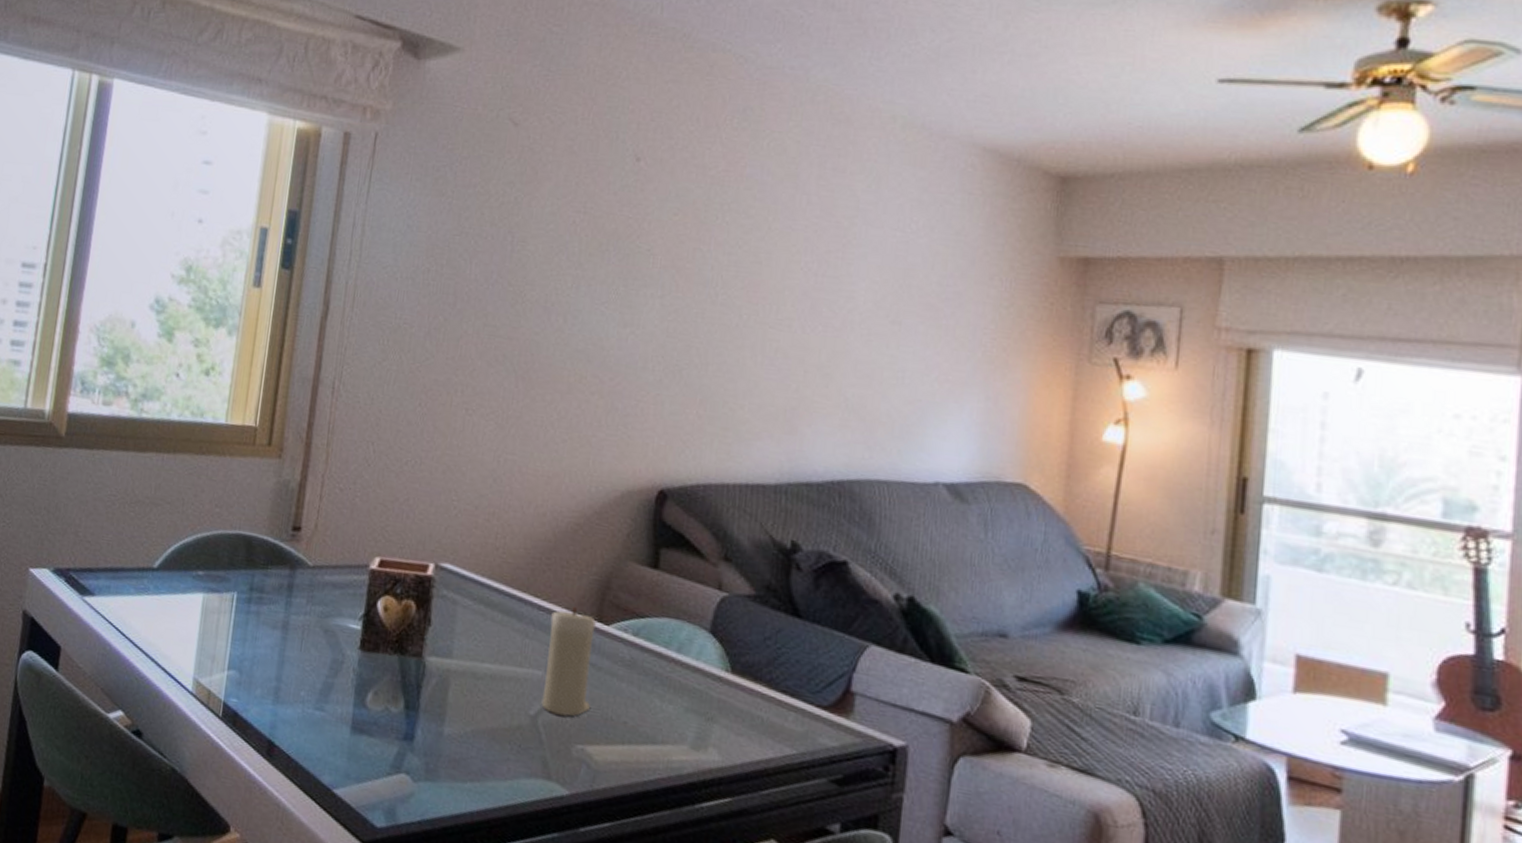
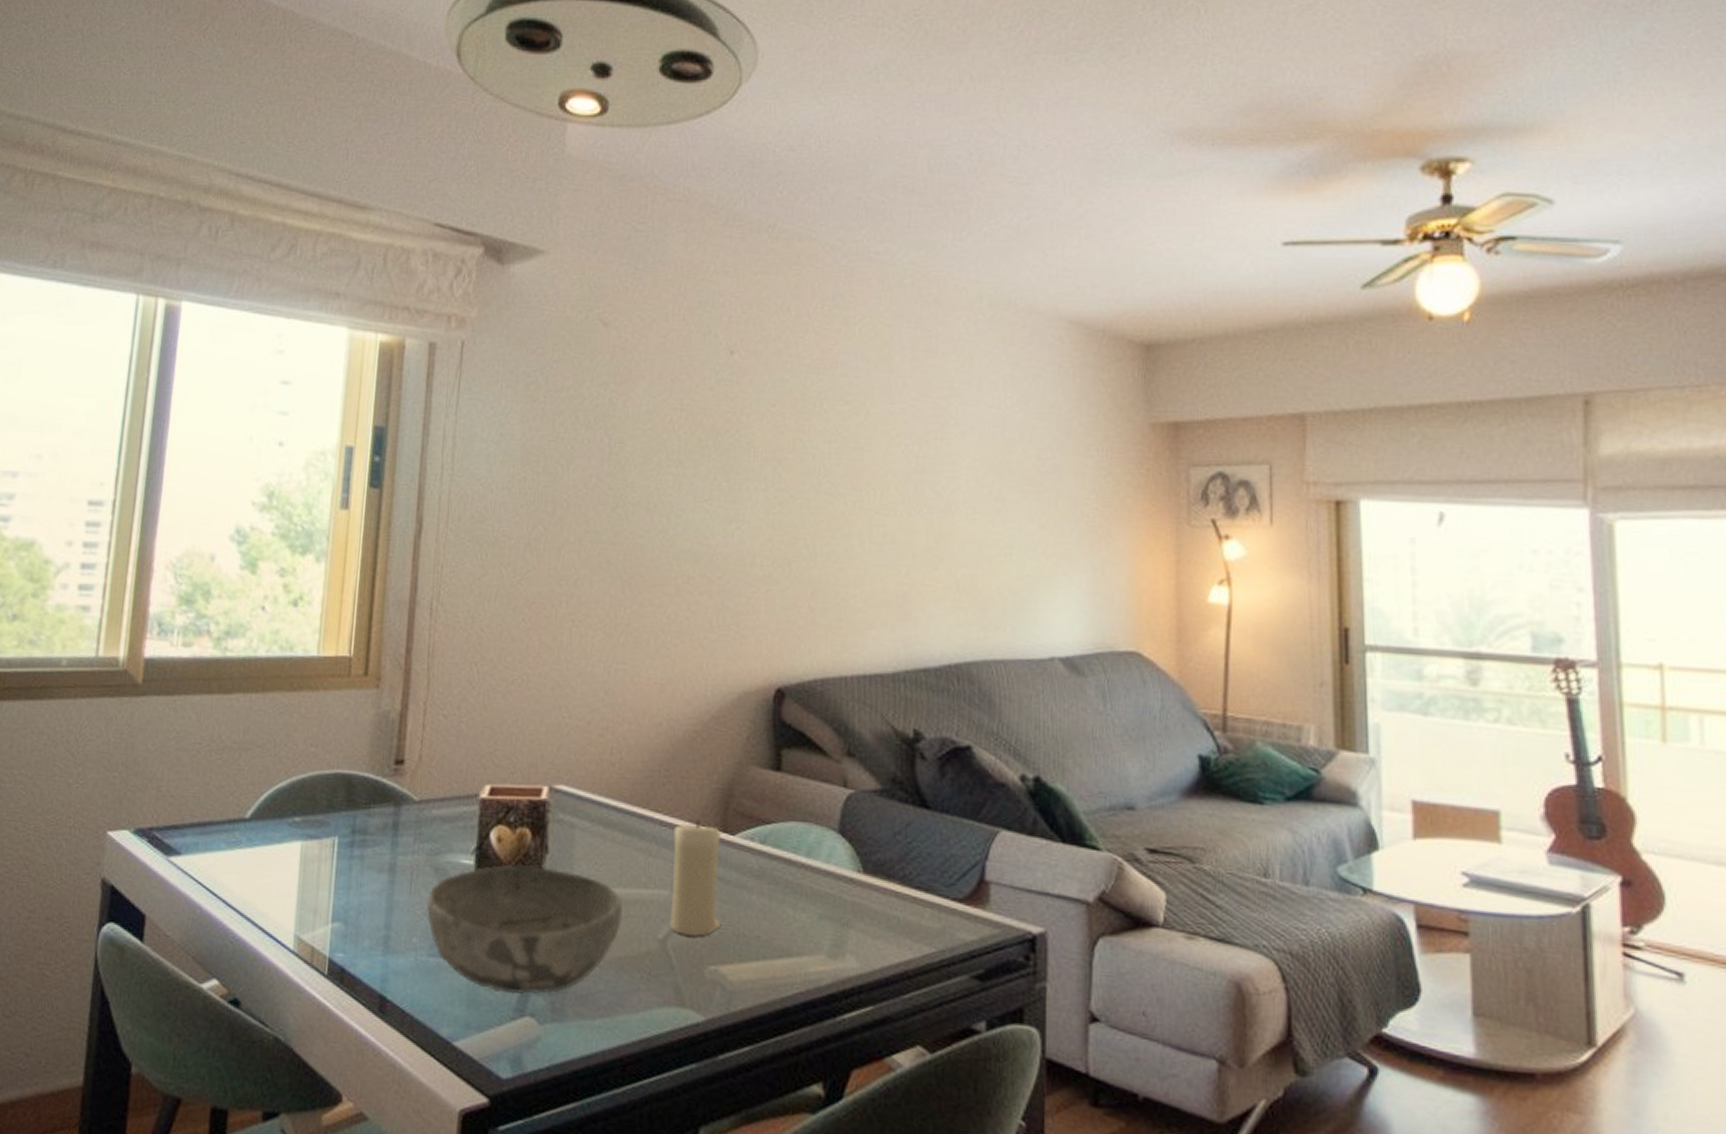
bowl: none [314,632,498,755] -> present [425,865,623,995]

